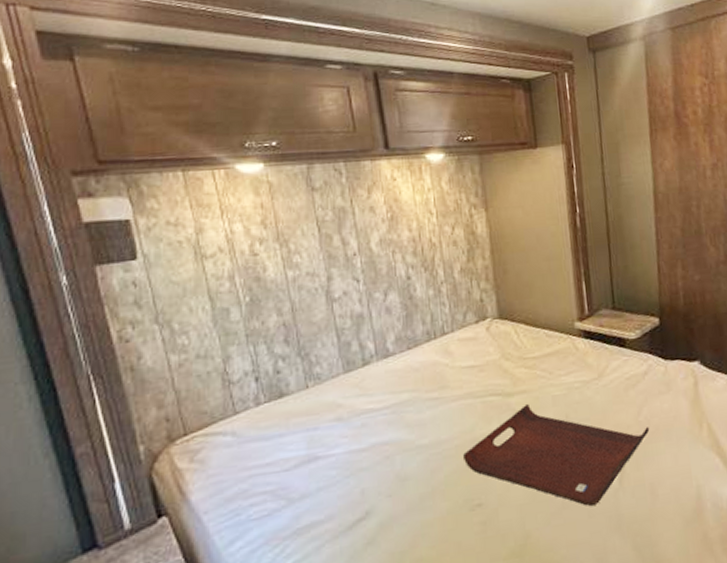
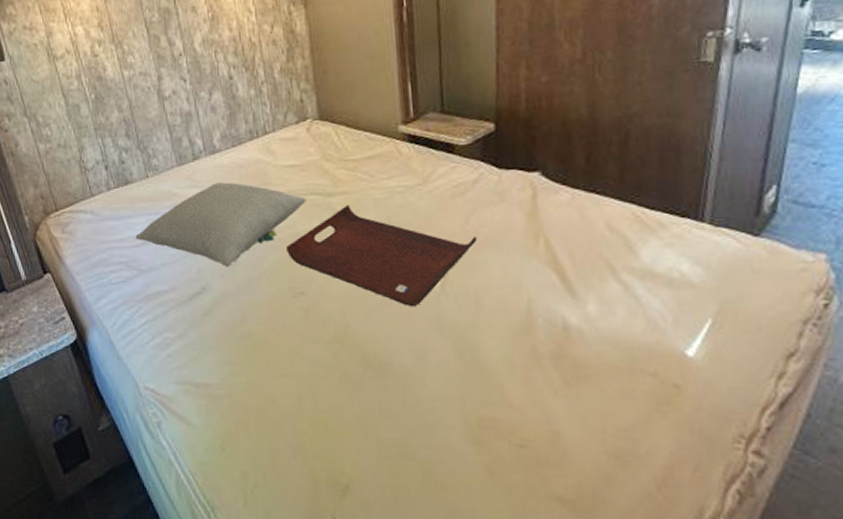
pillow: none [287,387,485,485] -> present [135,182,306,267]

